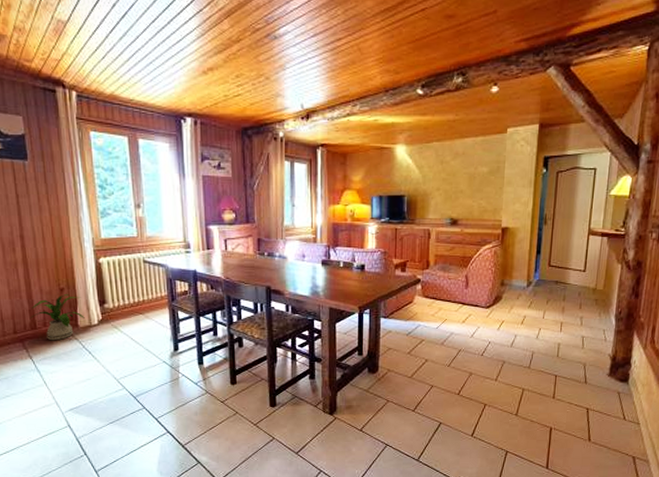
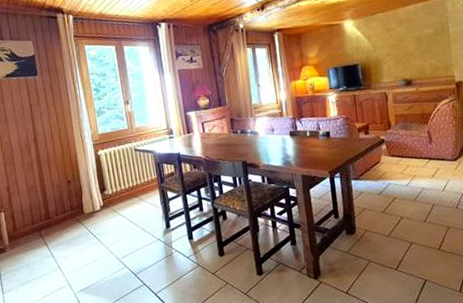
house plant: present [30,293,85,341] -> none [45,184,89,228]

